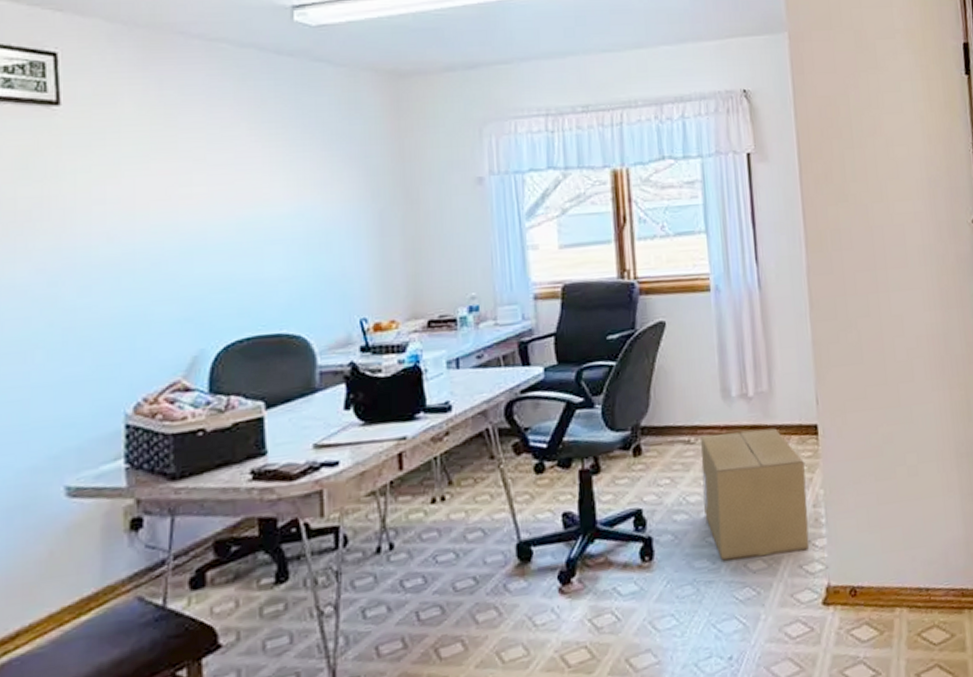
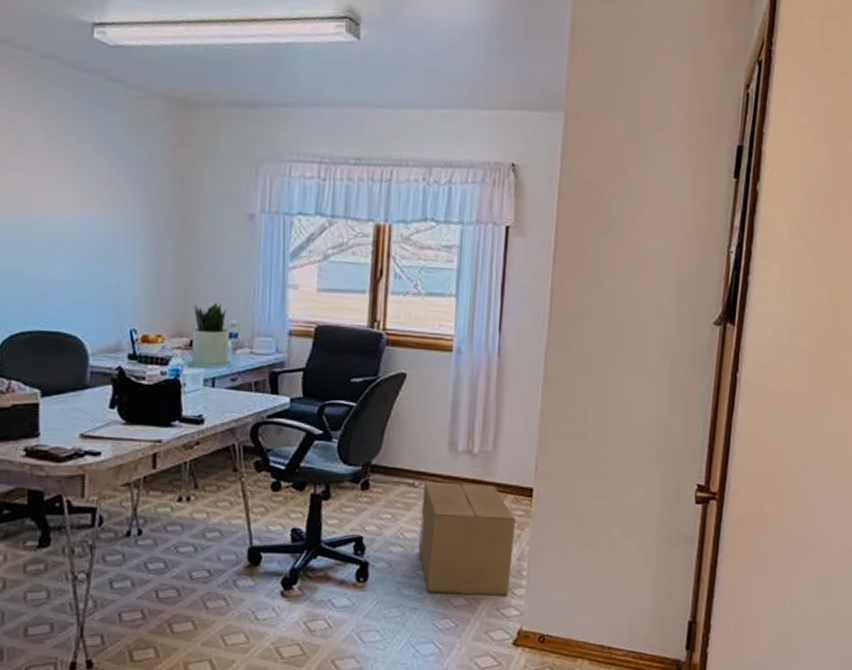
planter: none [427,276,476,350] -> present [188,302,232,369]

